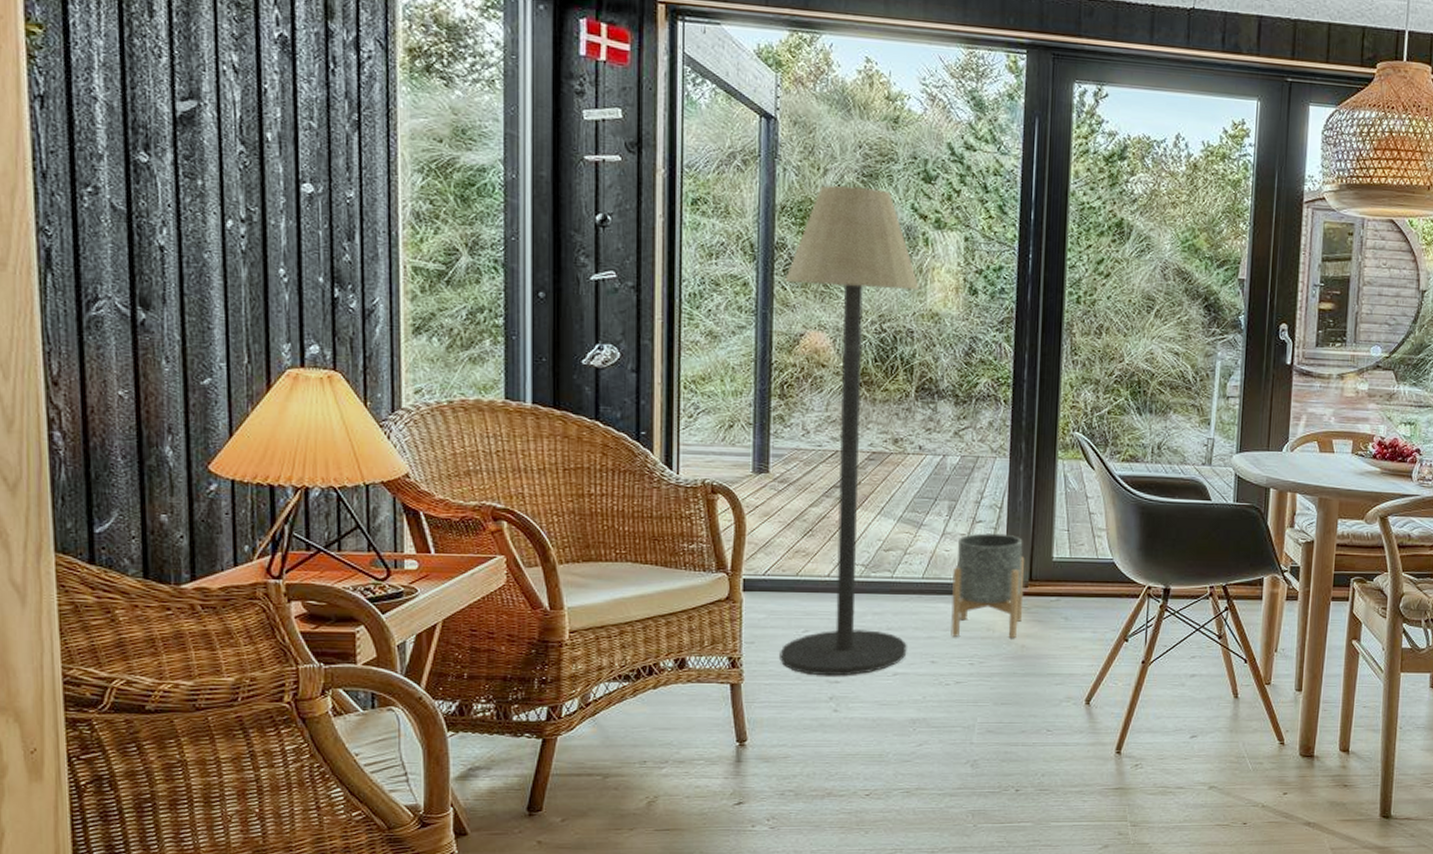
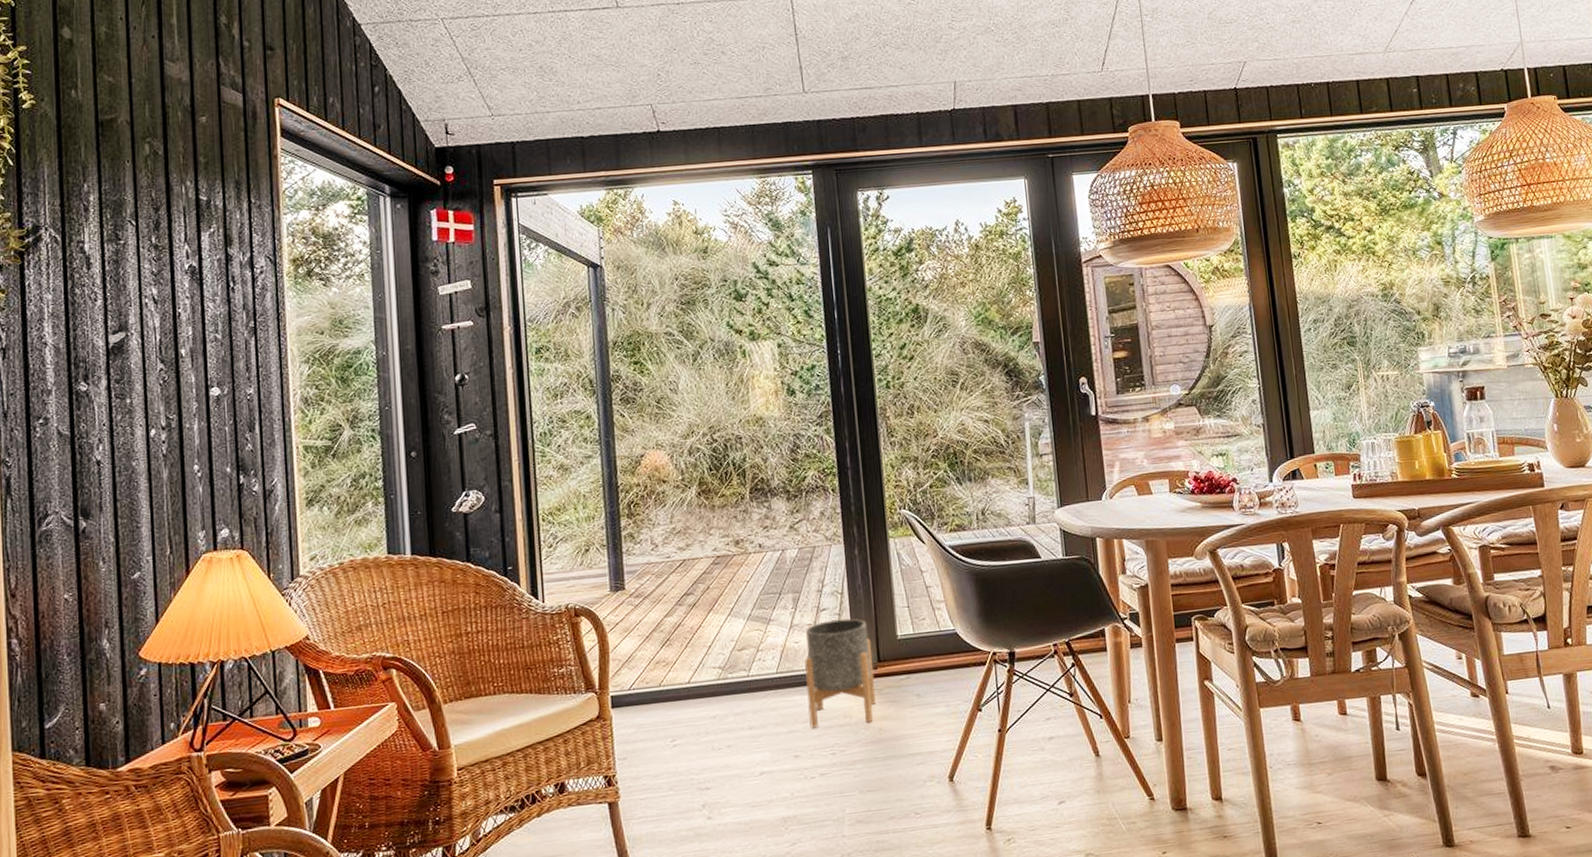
floor lamp: present [780,185,919,676] -> none [622,313,770,784]

